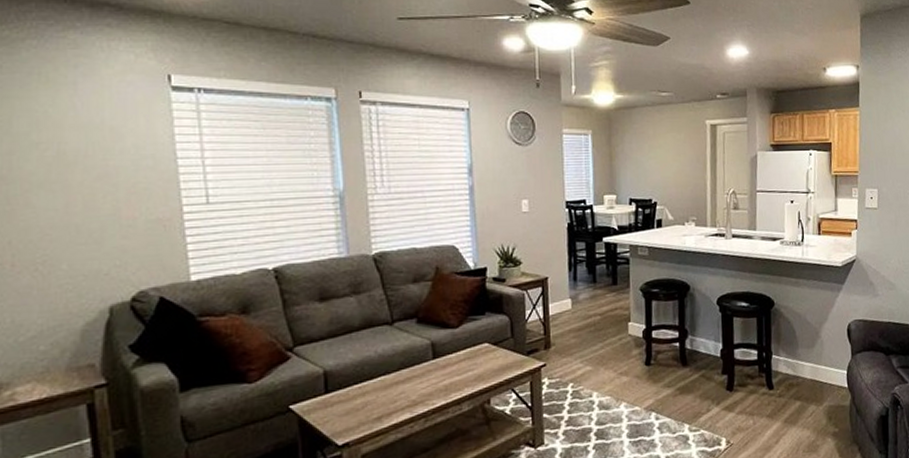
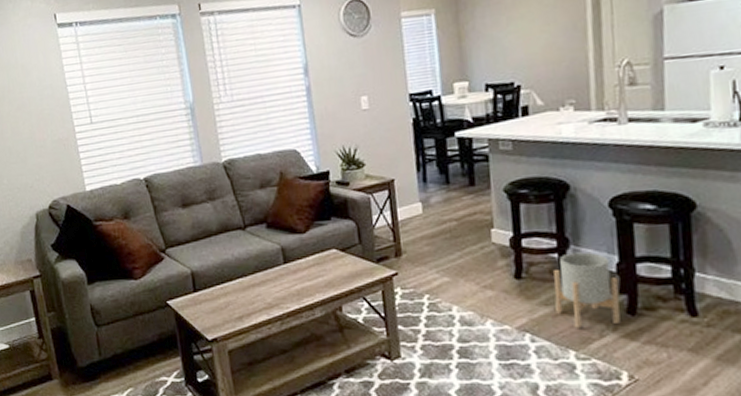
planter: none [675,341,722,405] -> present [554,252,621,328]

